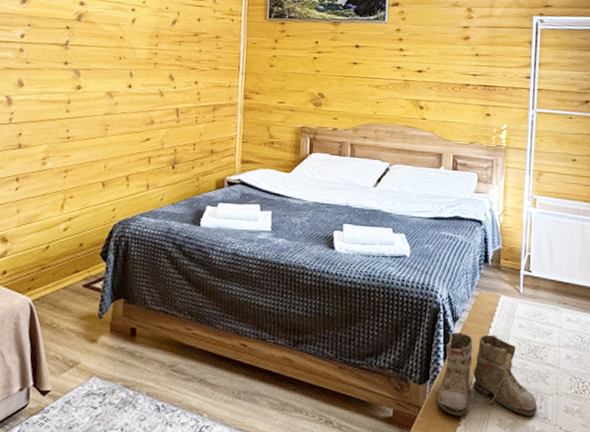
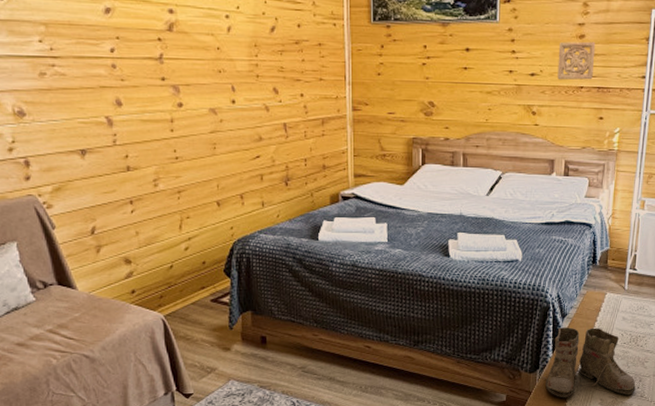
wall ornament: none [444,42,480,78] -> present [557,41,596,80]

